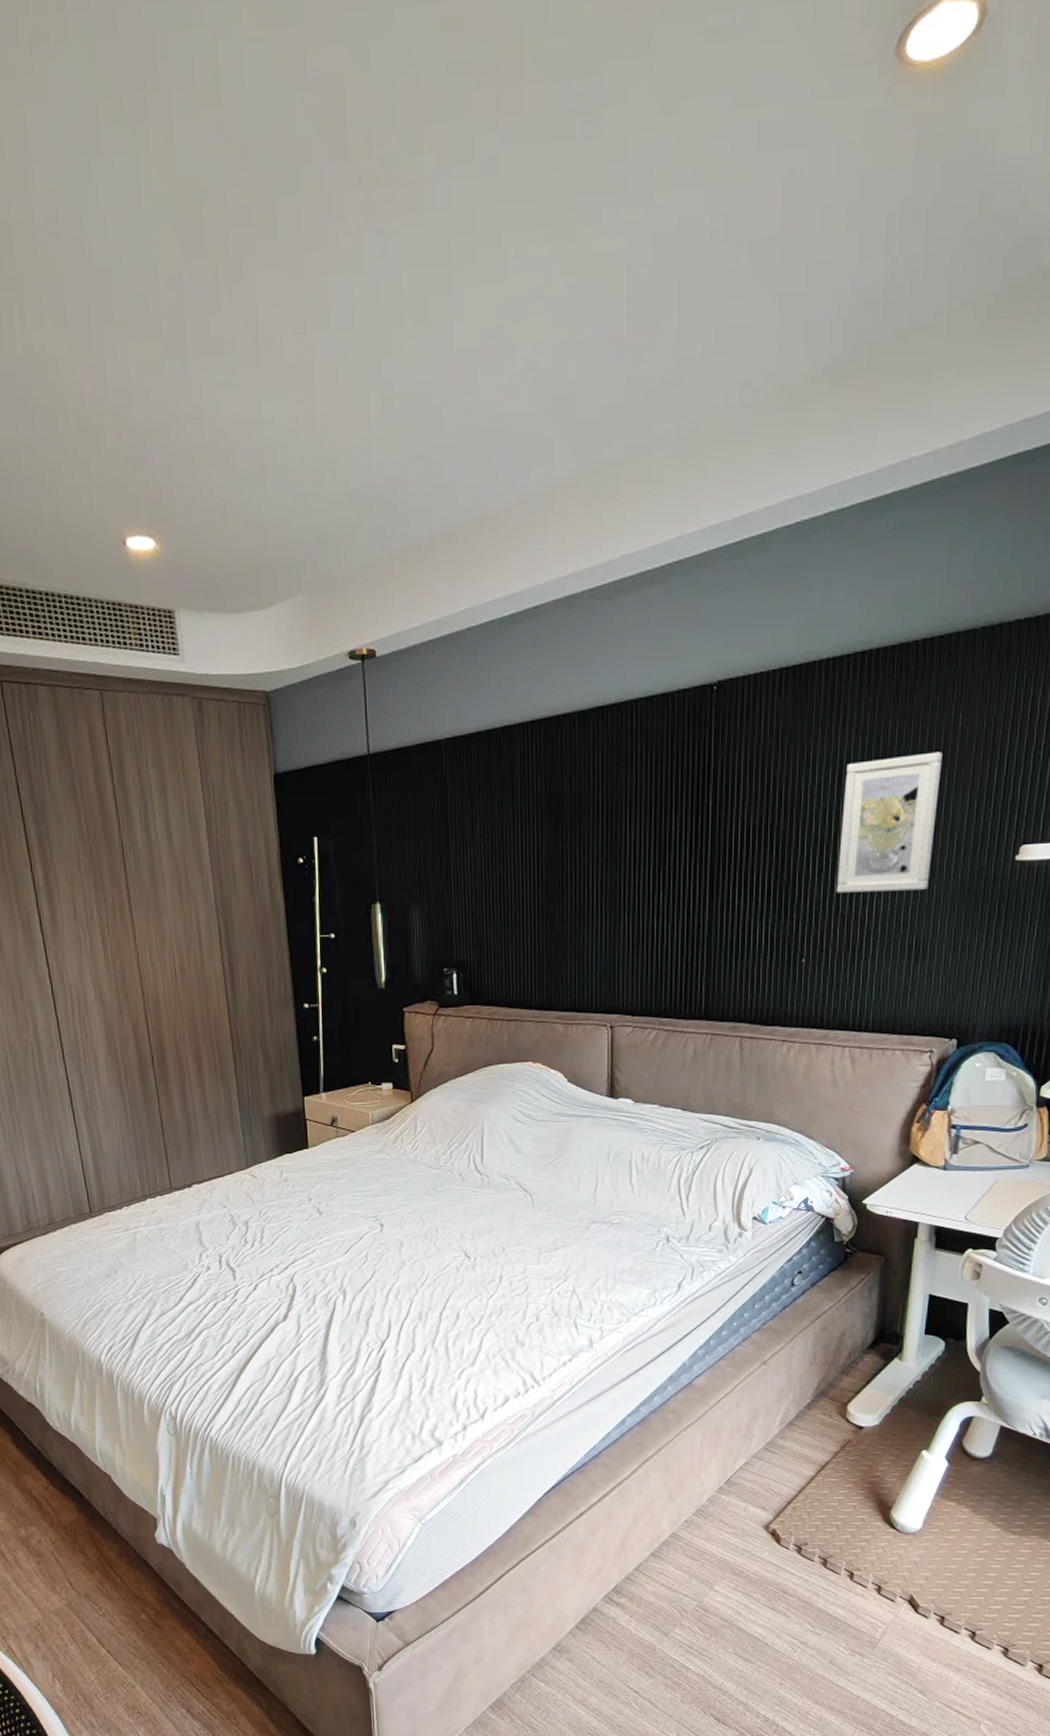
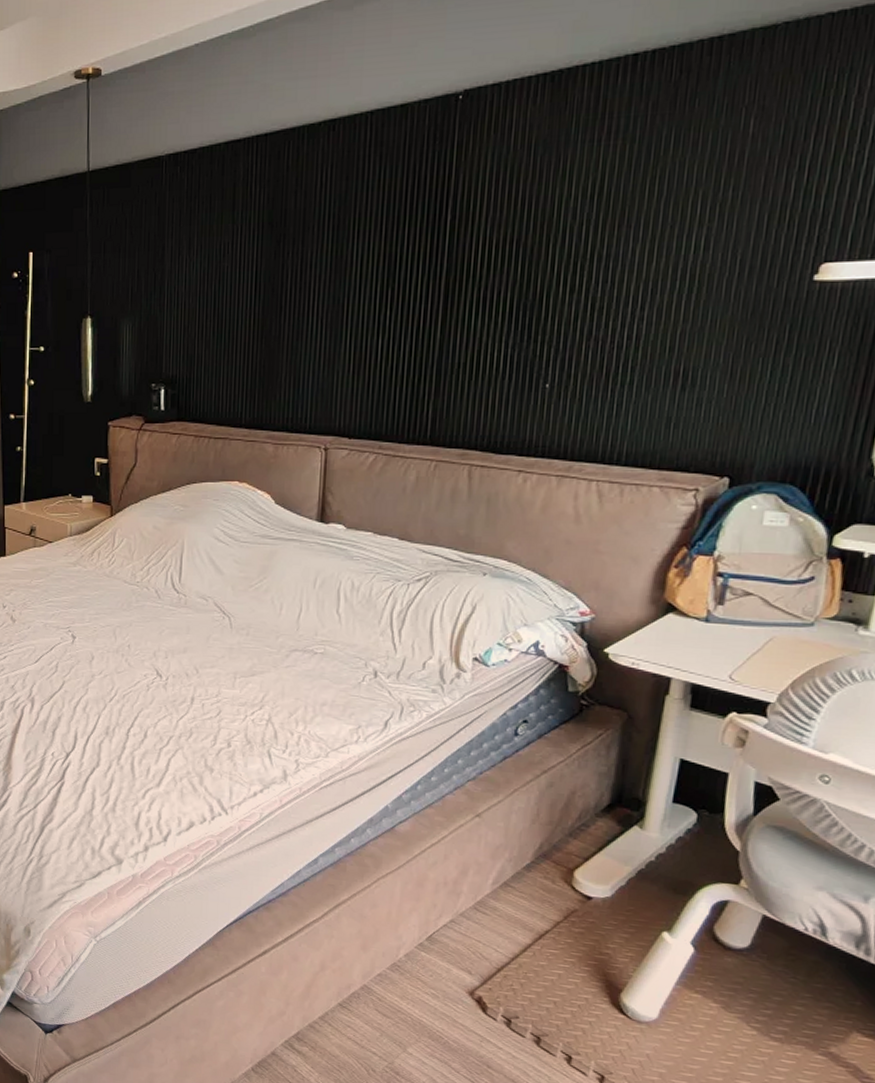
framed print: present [836,751,943,893] -> none [590,160,727,314]

